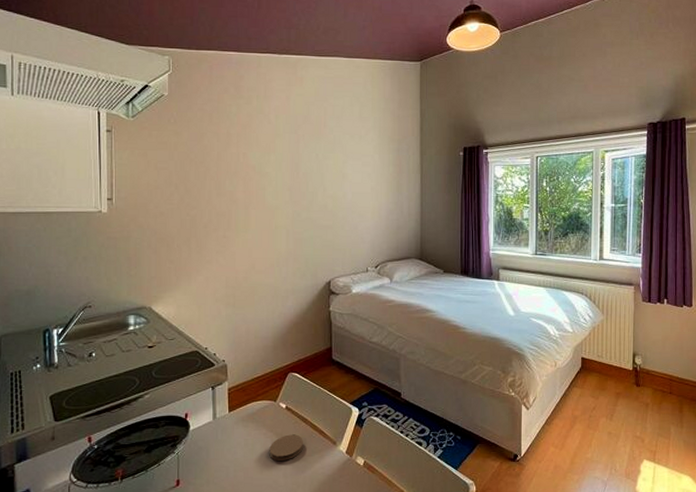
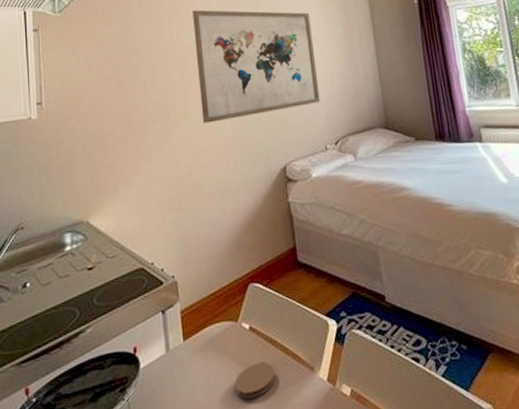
wall art: none [259,133,367,236] -> present [192,10,320,124]

